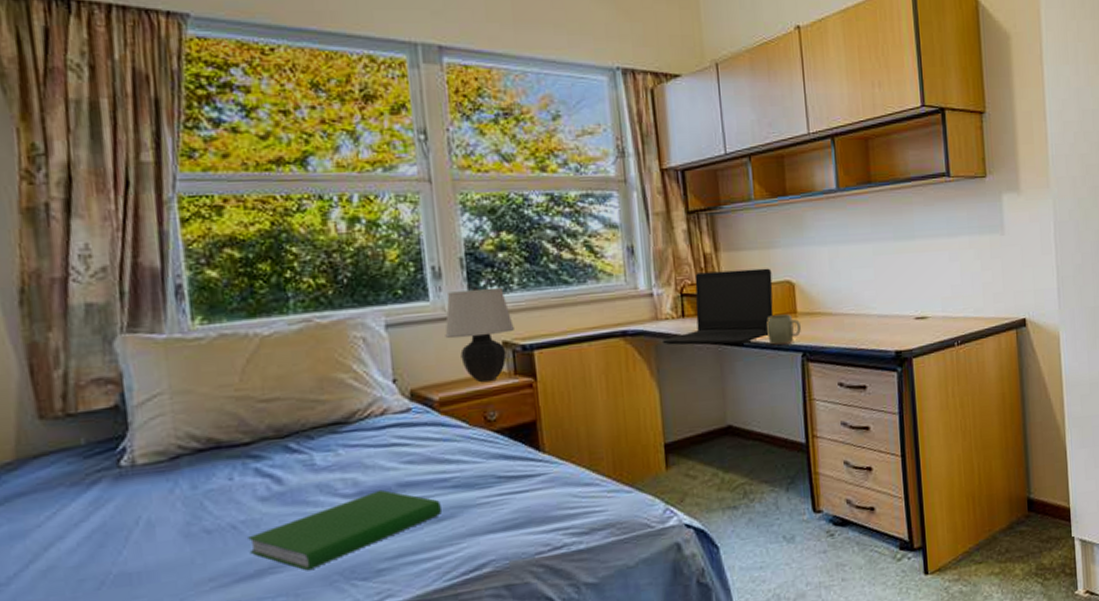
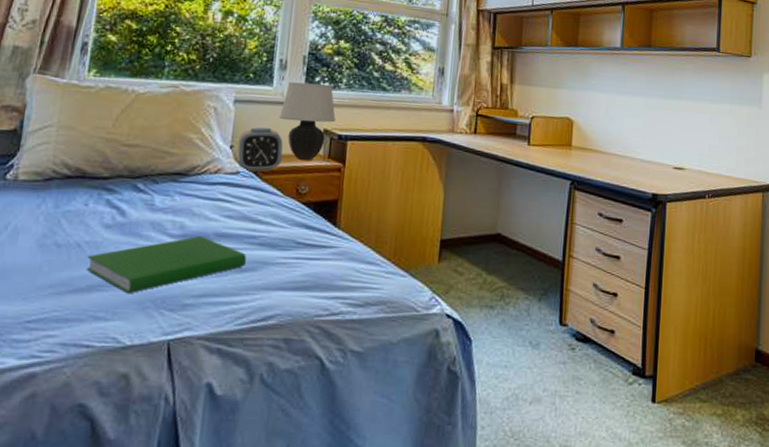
alarm clock: none [401,350,459,407] -> present [237,127,283,173]
laptop: present [663,268,774,346] -> none [455,99,556,166]
mug: present [767,314,801,345] -> none [543,144,573,172]

